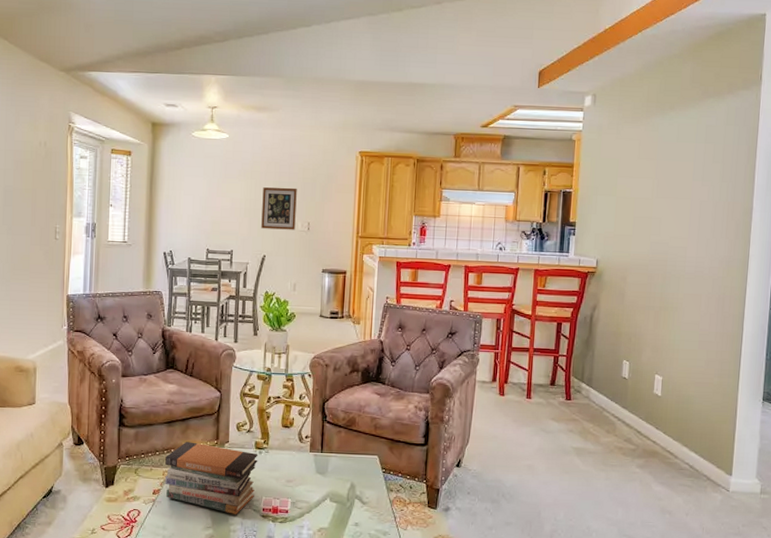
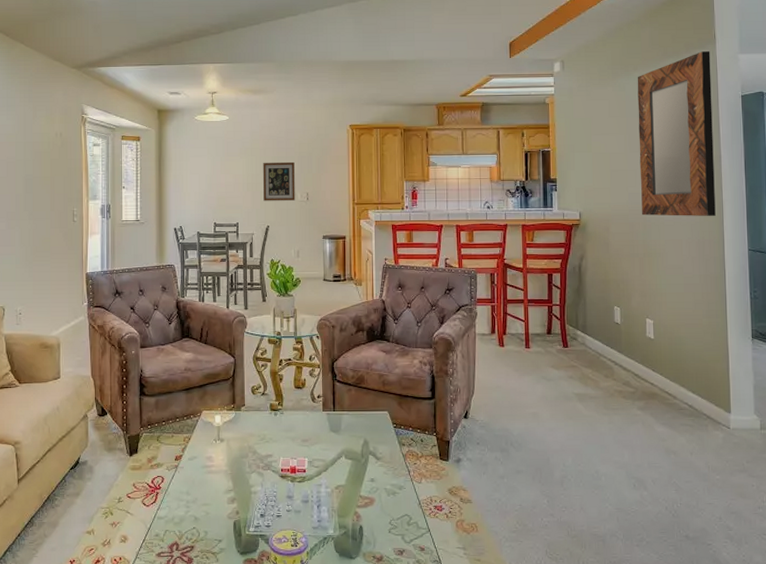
book stack: present [164,442,259,514] -> none [186,407,274,476]
home mirror: none [662,93,754,271] -> present [637,51,716,216]

